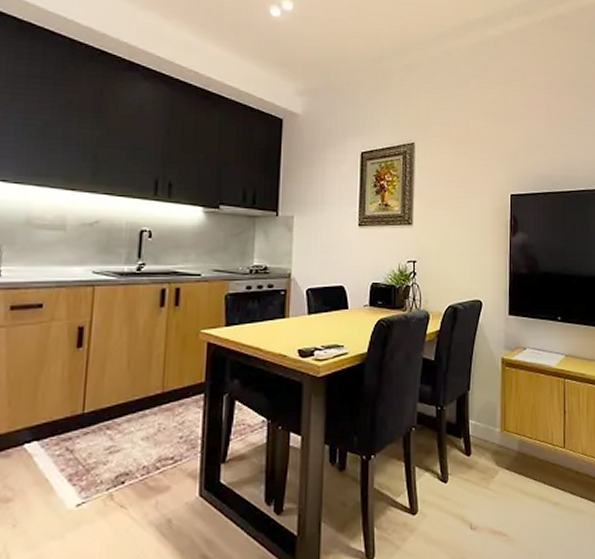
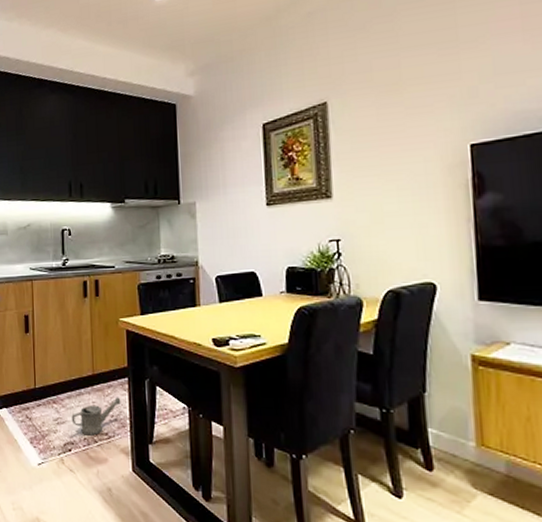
watering can: none [129,415,194,463] -> present [71,397,121,436]

